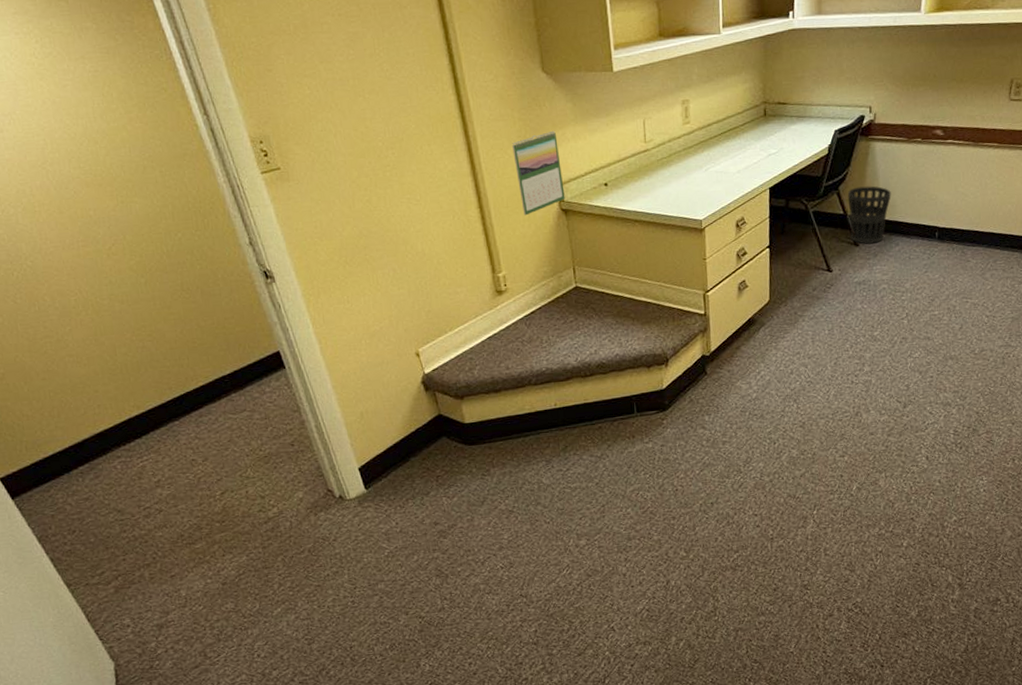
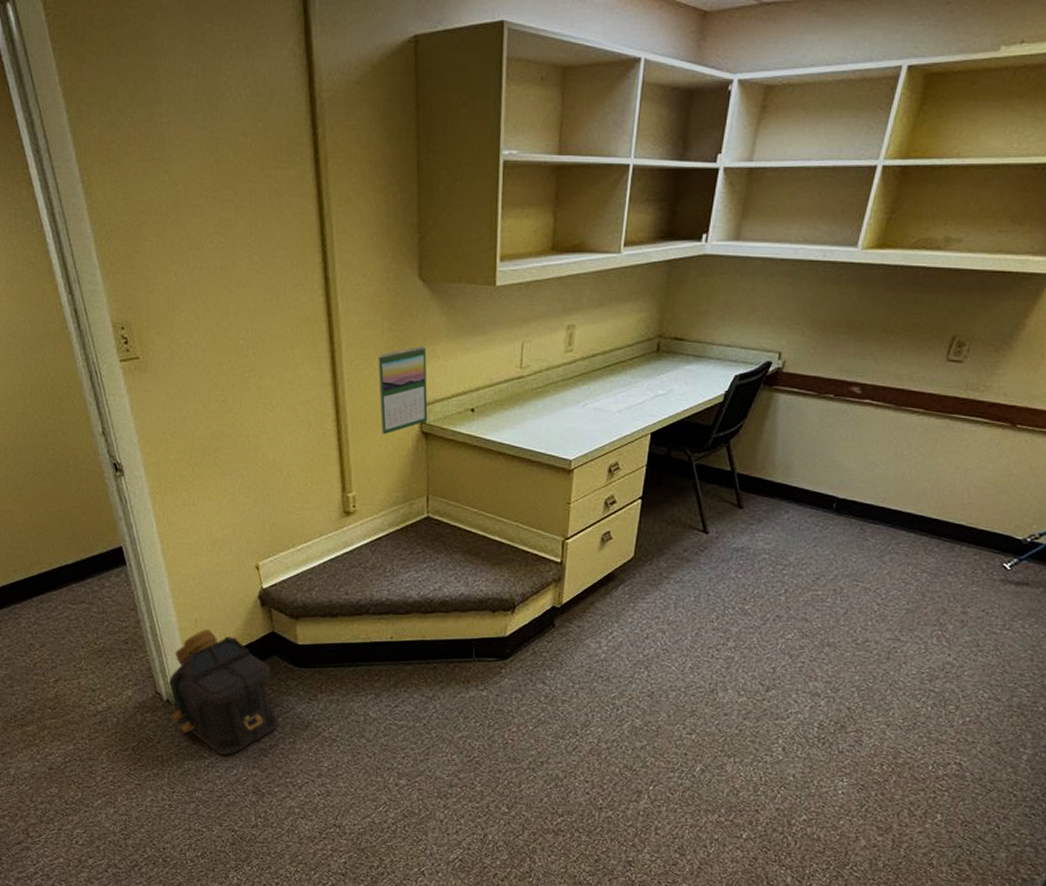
backpack: none [339,420,455,543] -> present [168,629,279,755]
wastebasket: present [847,186,891,244] -> none [734,442,789,508]

